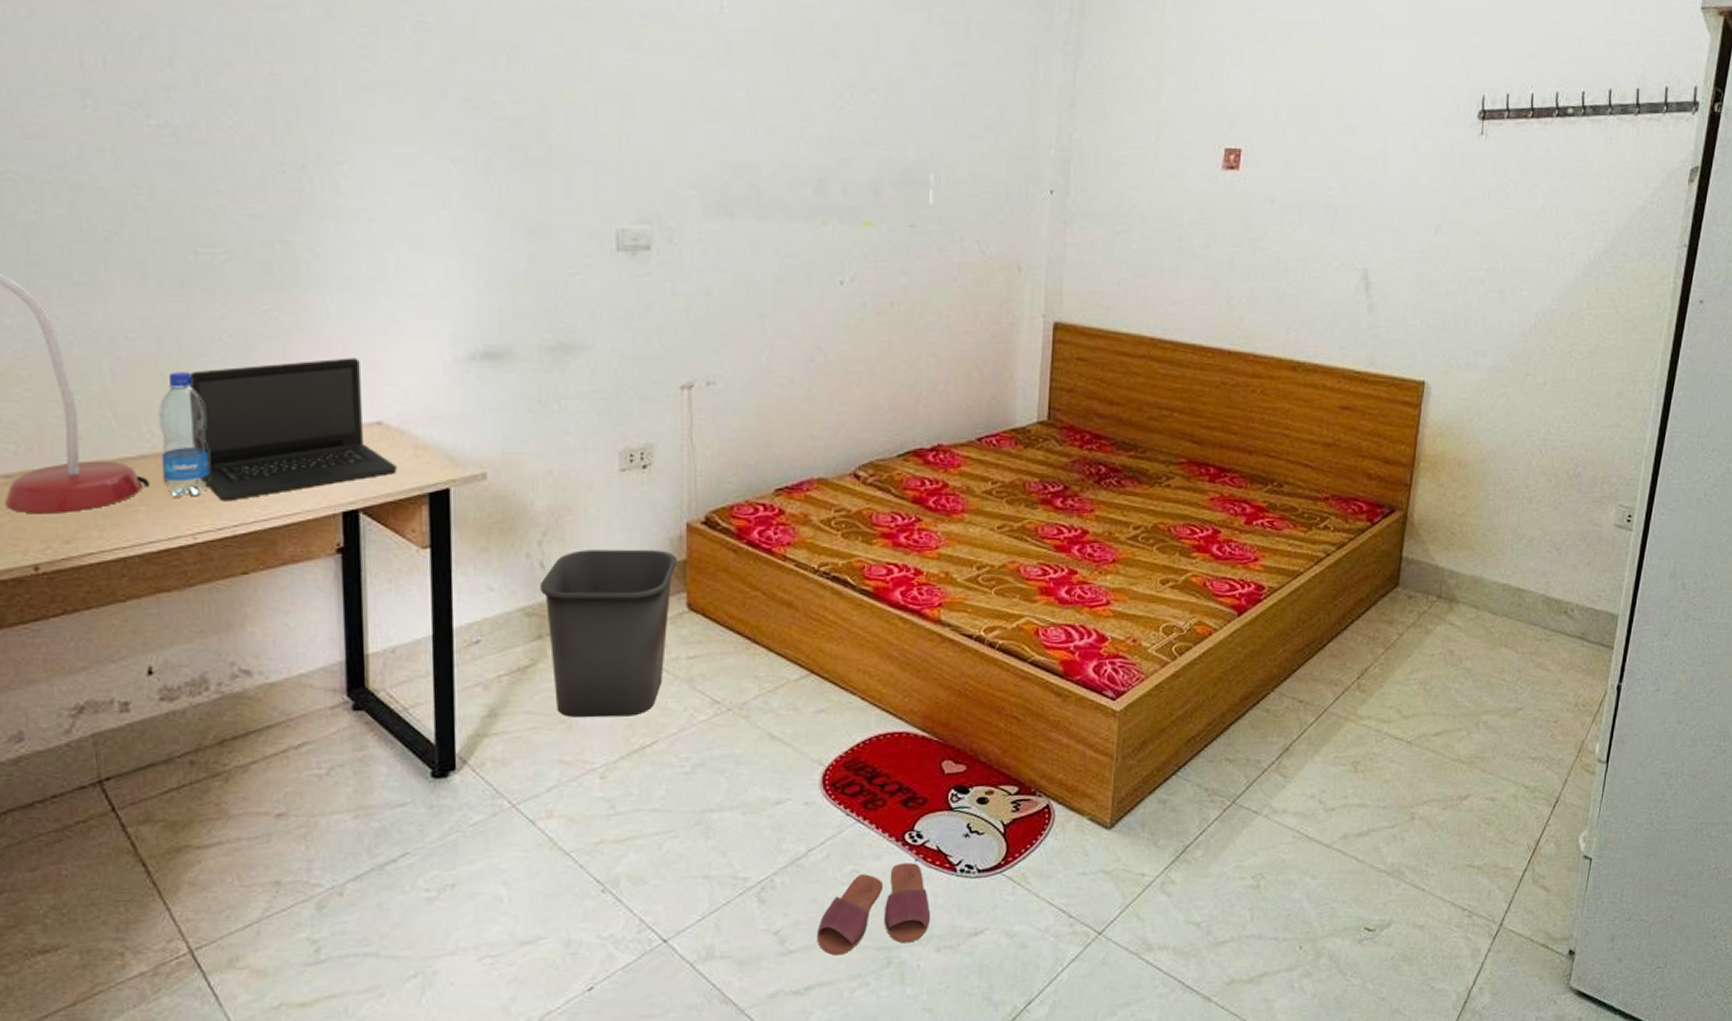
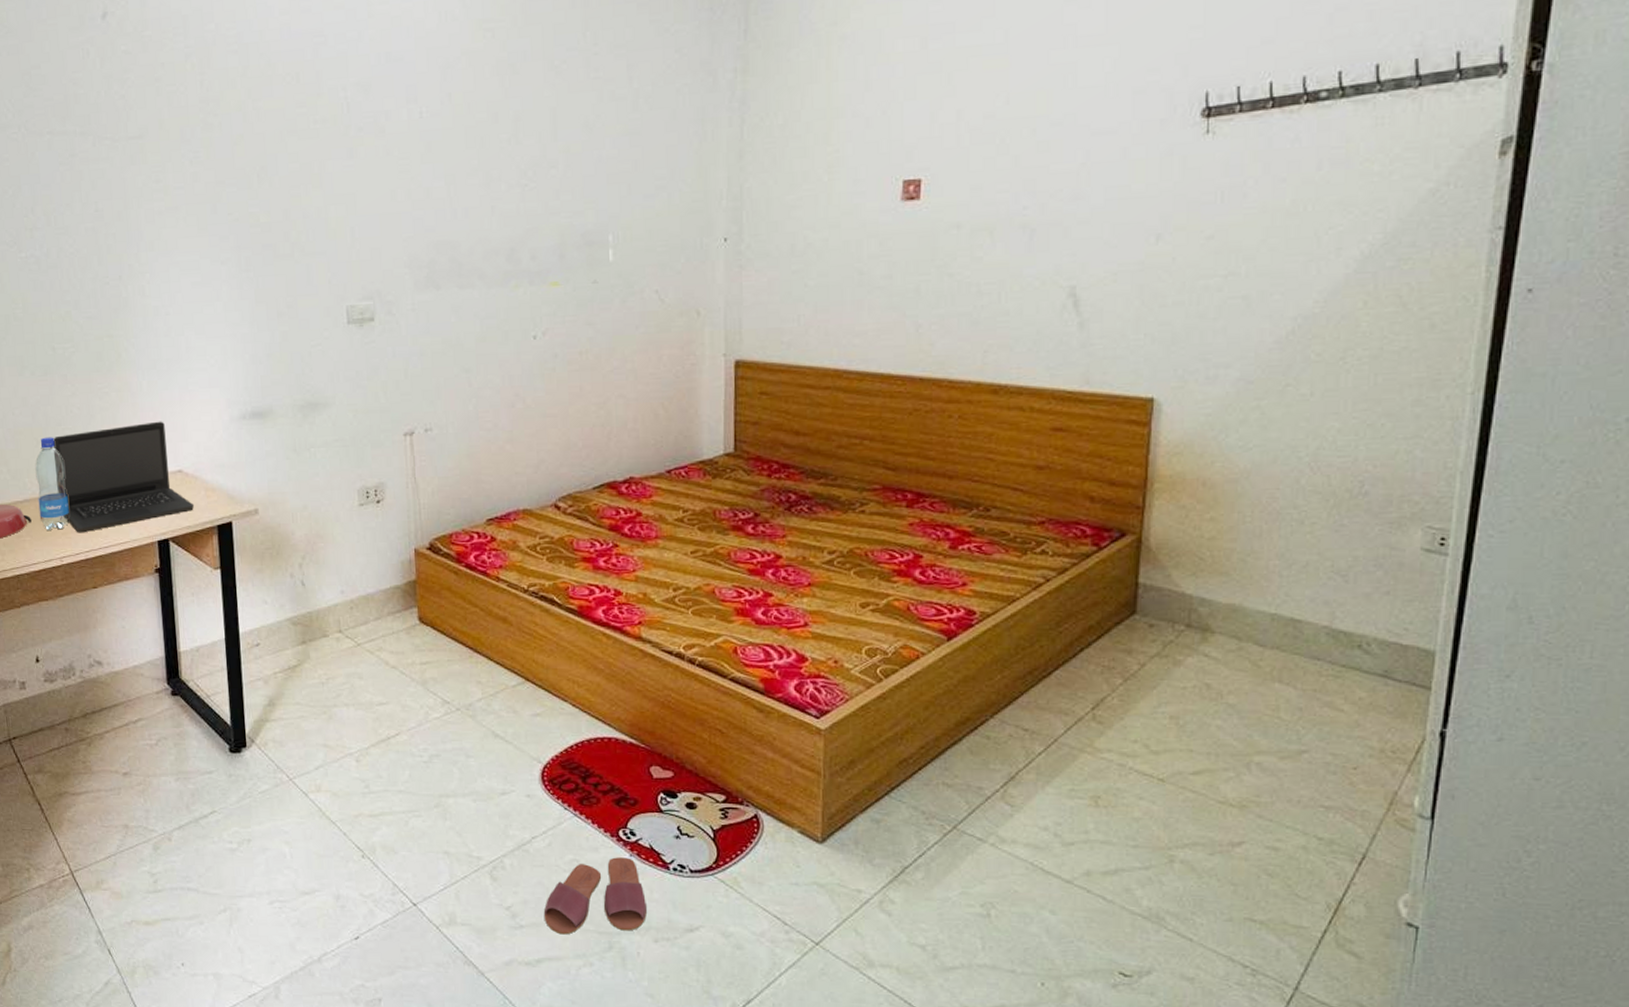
waste bin: present [540,549,677,718] -> none [302,570,408,711]

